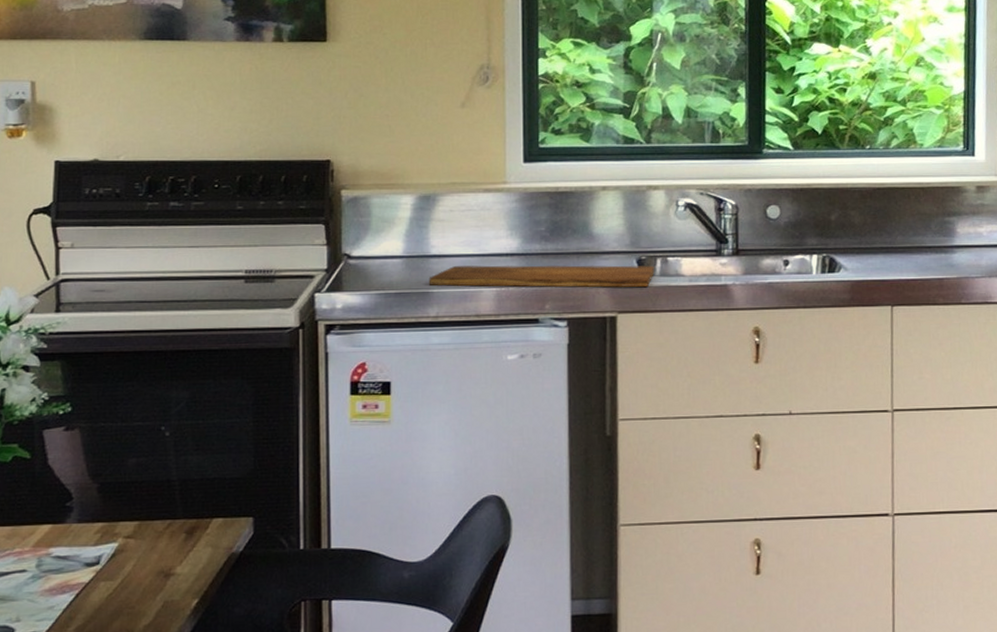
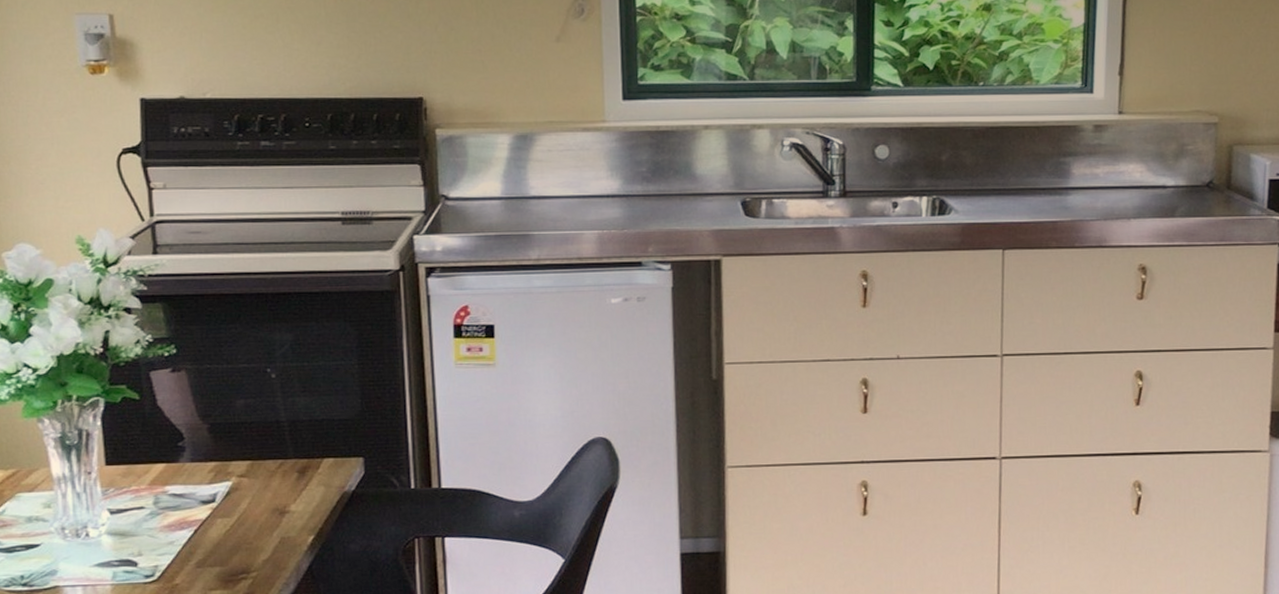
cutting board: present [428,265,654,288] -> none [528,207,759,230]

